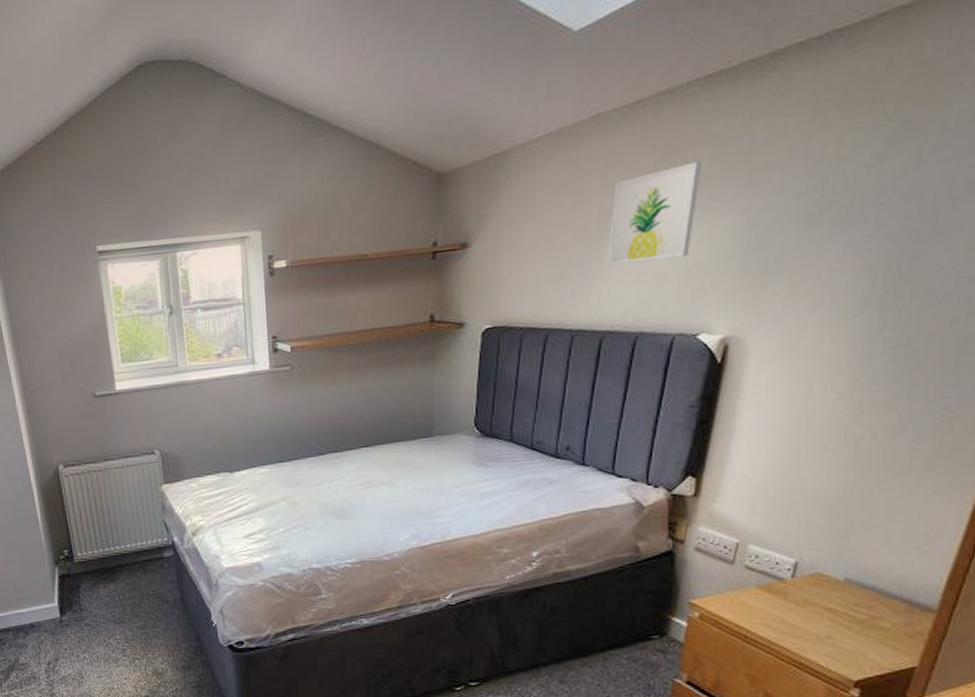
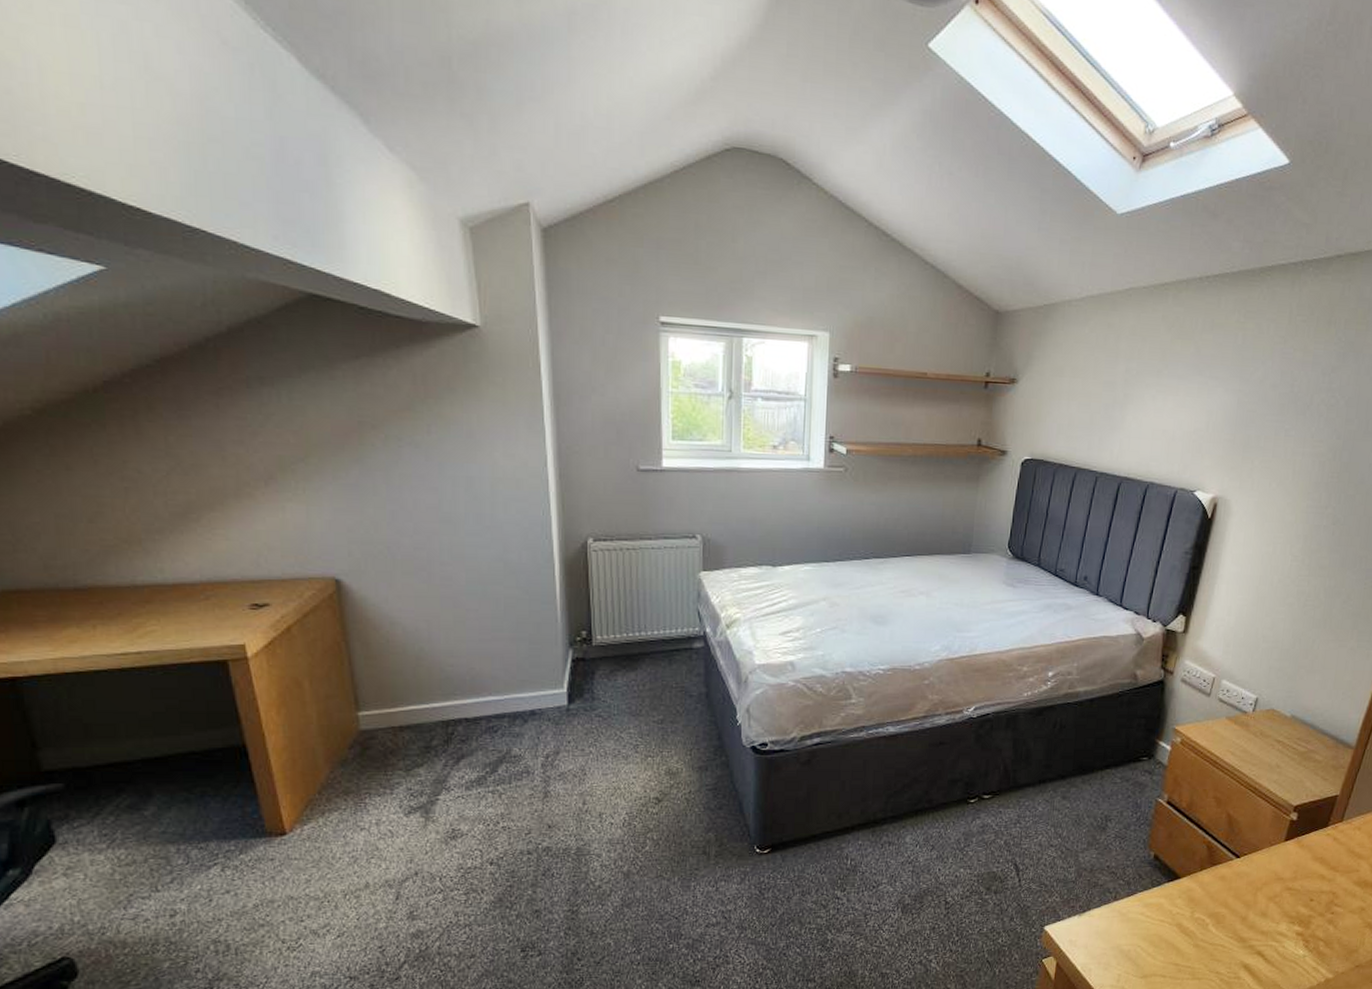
wall art: present [606,161,702,266] -> none [1128,344,1207,423]

